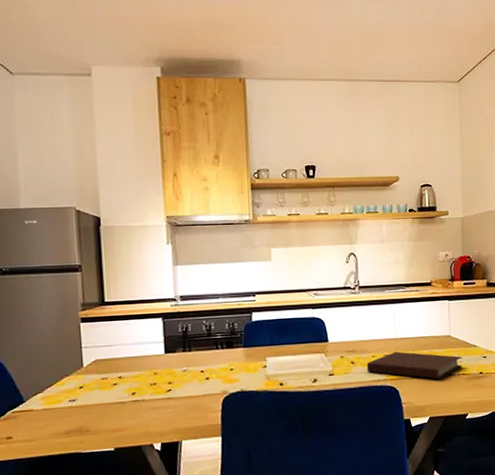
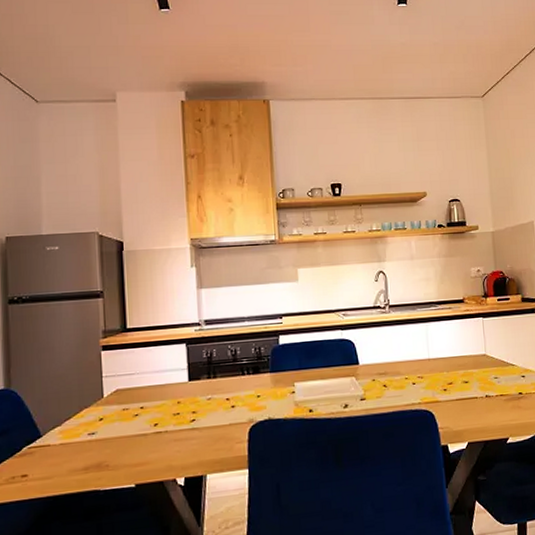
notebook: present [366,351,463,379] -> none [399,372,501,402]

